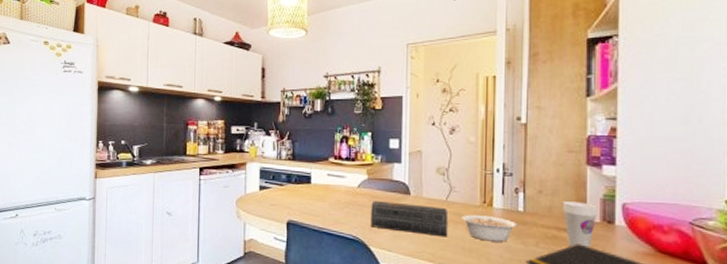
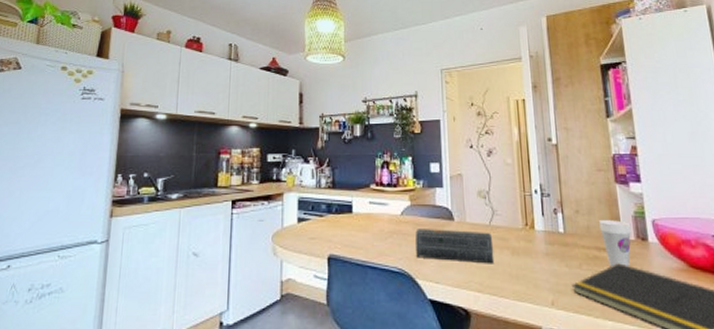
legume: present [462,214,523,242] -> none [506,238,565,266]

